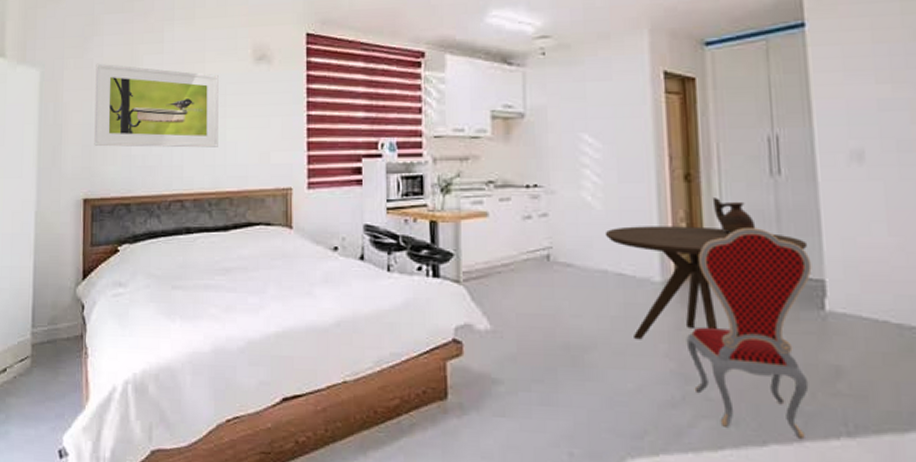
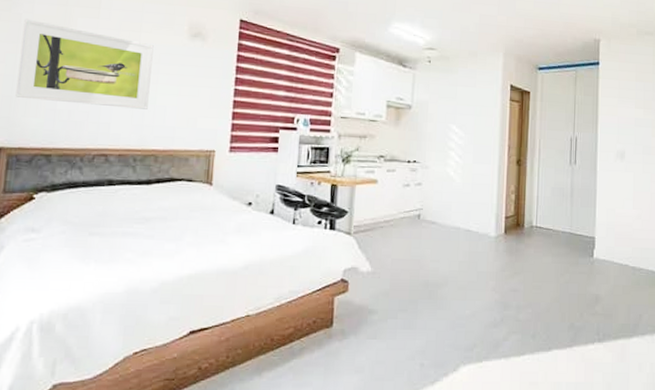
dining table: present [604,226,808,340] -> none [460,195,588,279]
dining chair: present [686,228,812,439] -> none [507,200,589,345]
ceramic jug: present [712,198,756,233] -> none [533,178,558,203]

